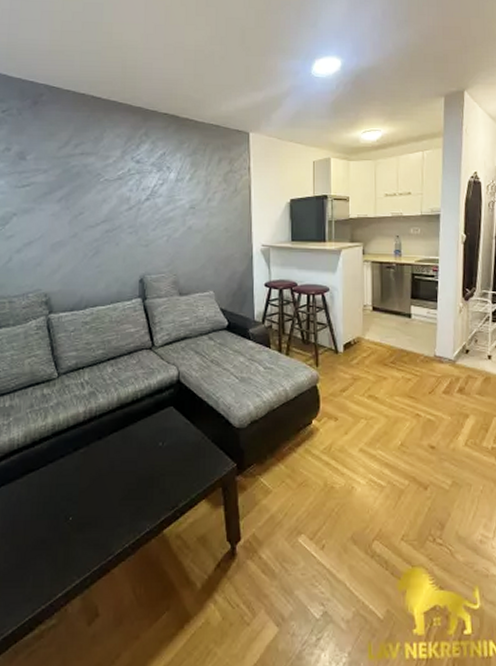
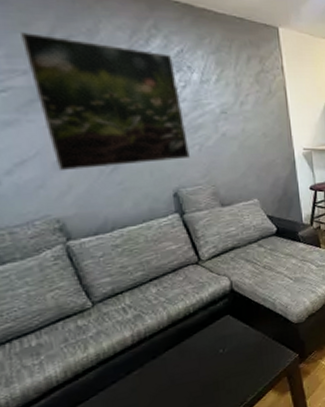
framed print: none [48,141,158,252] -> present [21,32,190,170]

